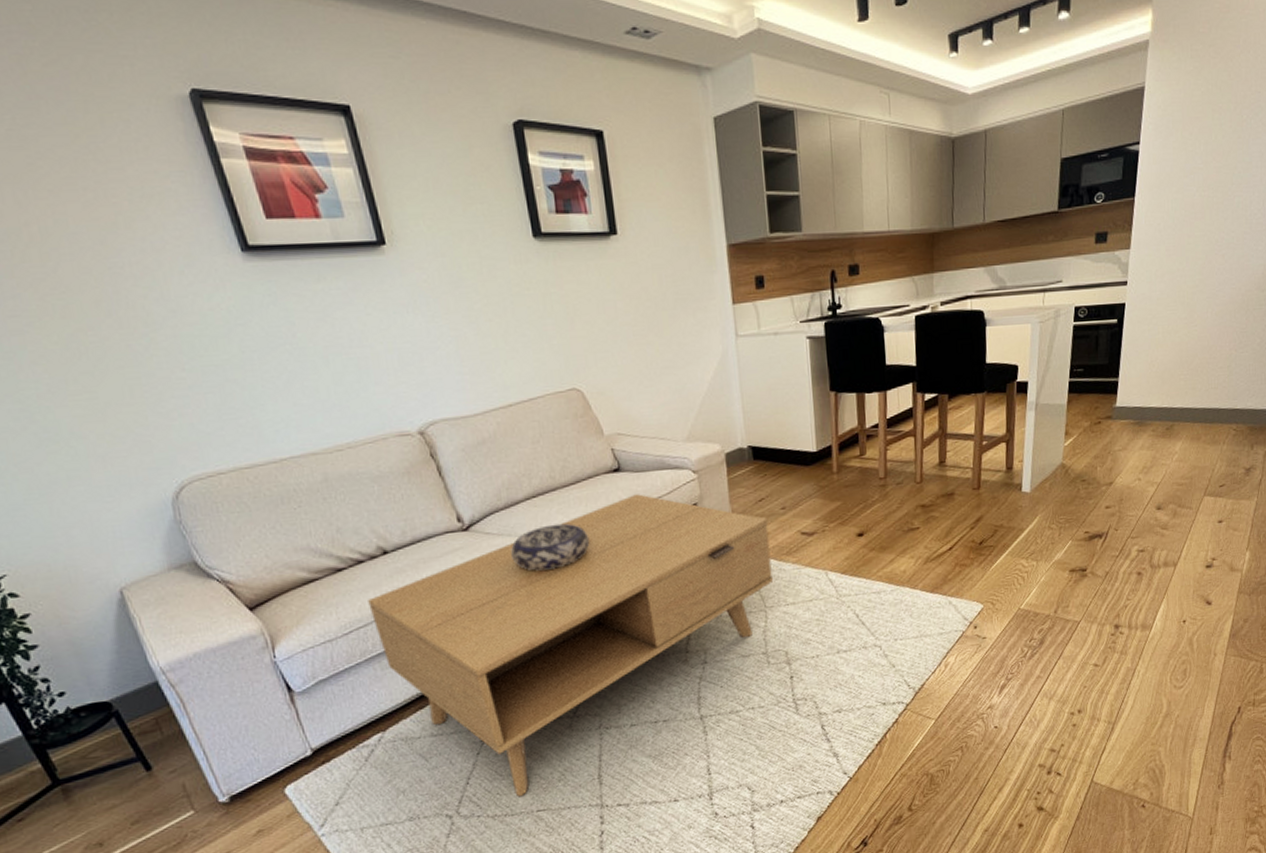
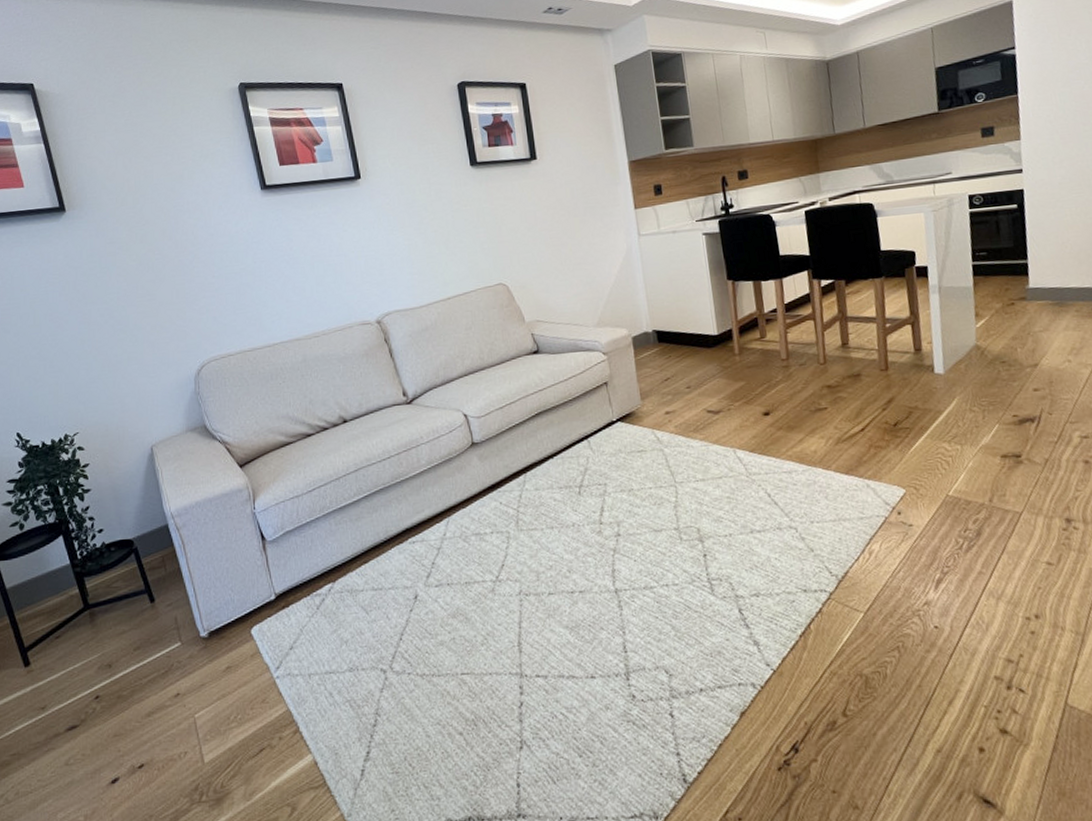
coffee table: present [368,494,774,797] -> none [329,373,683,658]
decorative bowl: present [511,523,590,571] -> none [445,398,513,441]

